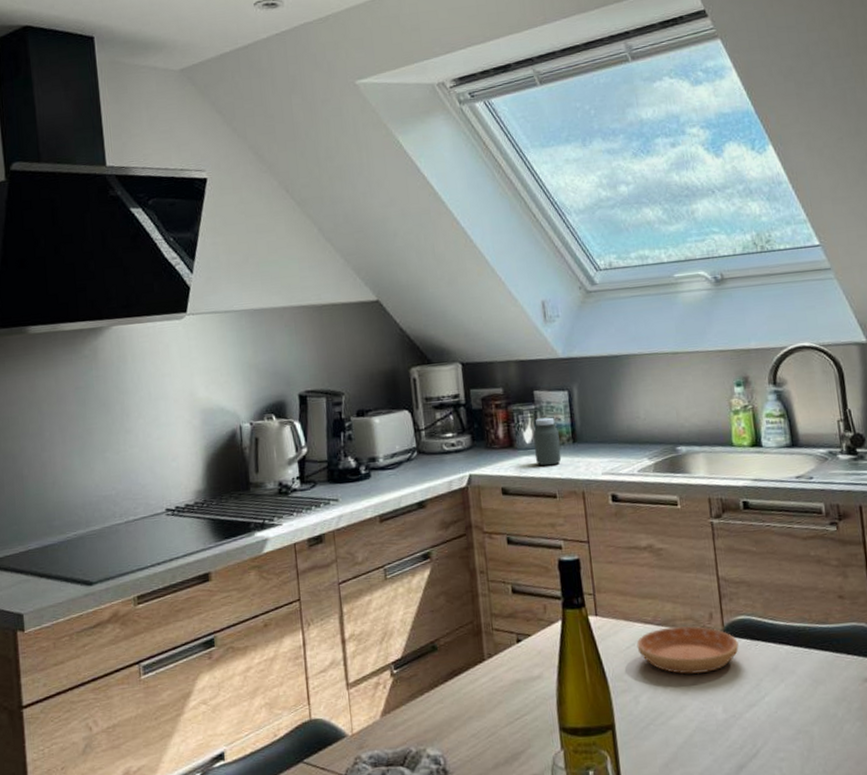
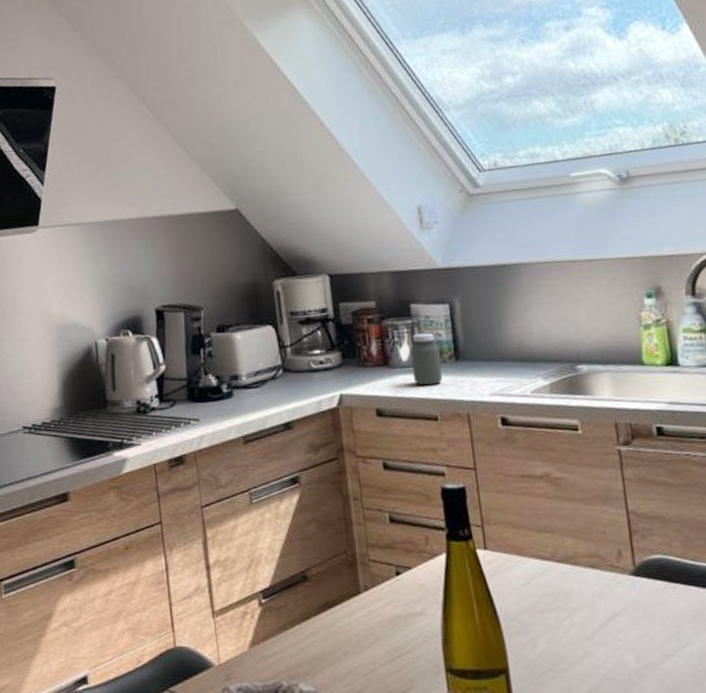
saucer: present [636,626,739,675] -> none [532,564,654,618]

